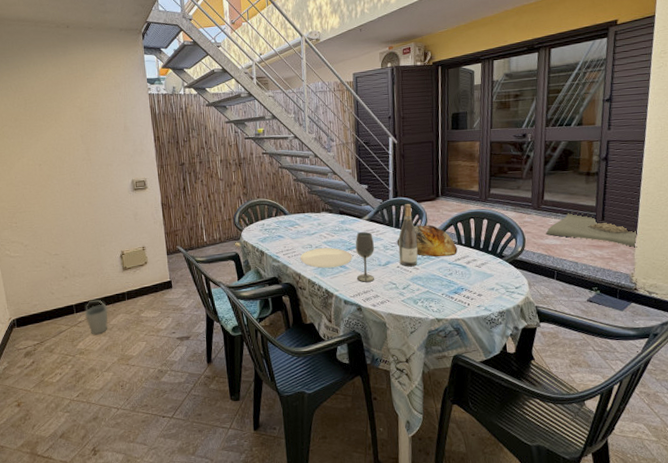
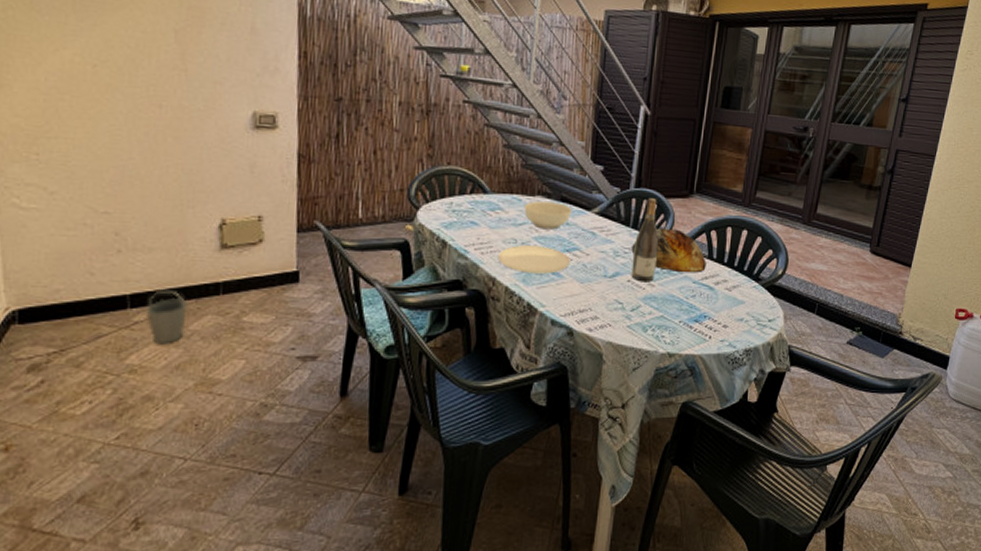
bowl: none [313,215,349,236] -> present [524,201,572,230]
wine glass: present [355,231,374,282] -> none [573,228,602,298]
doormat: present [546,212,637,248] -> none [813,232,911,283]

